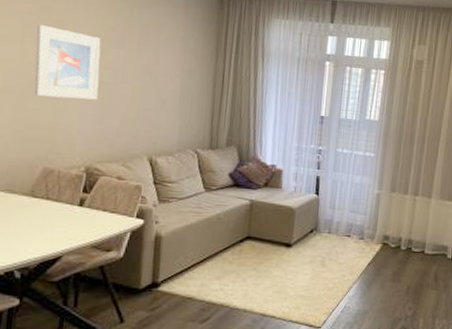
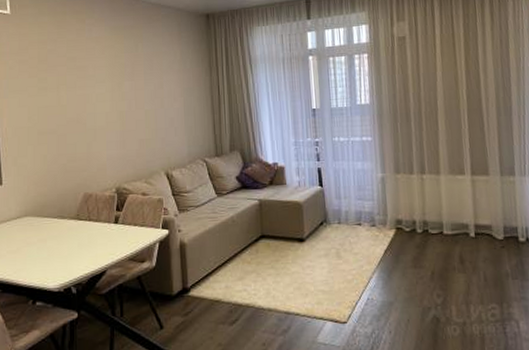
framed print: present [34,24,101,100] -> none [68,72,118,132]

